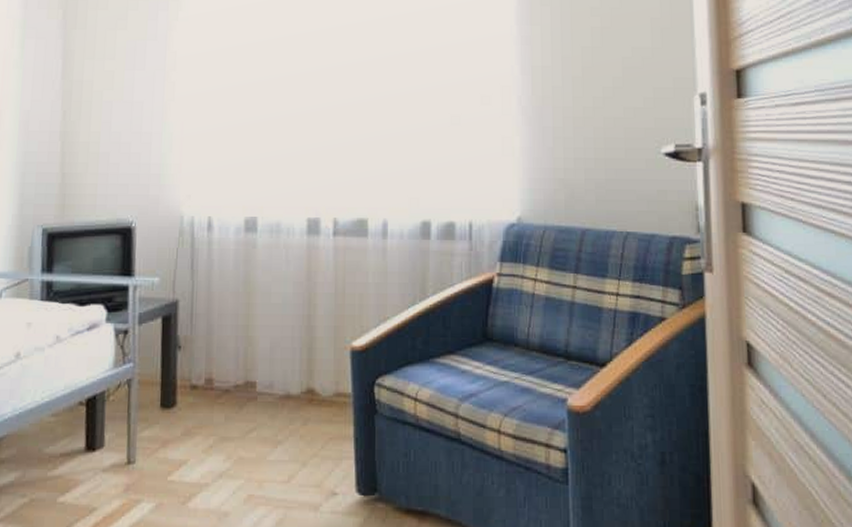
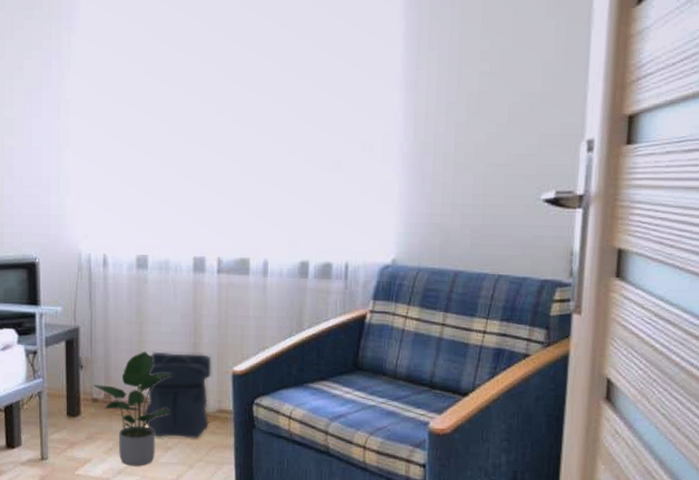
potted plant: none [191,326,284,467] -> present [92,351,173,466]
backpack: none [251,326,327,430] -> present [144,351,211,438]

